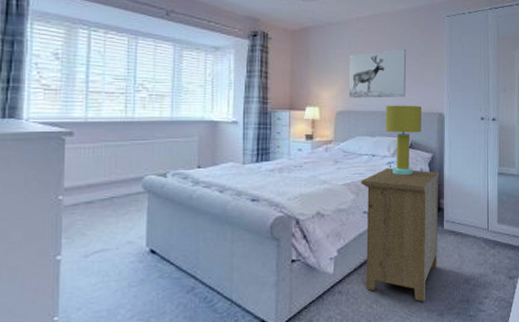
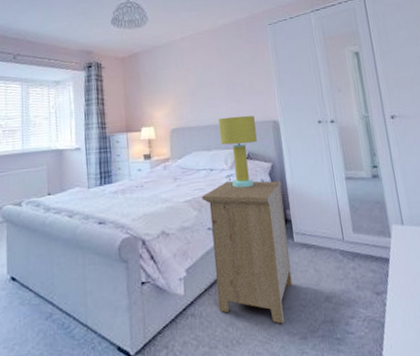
wall art: present [348,49,407,98] -> none [178,62,237,115]

